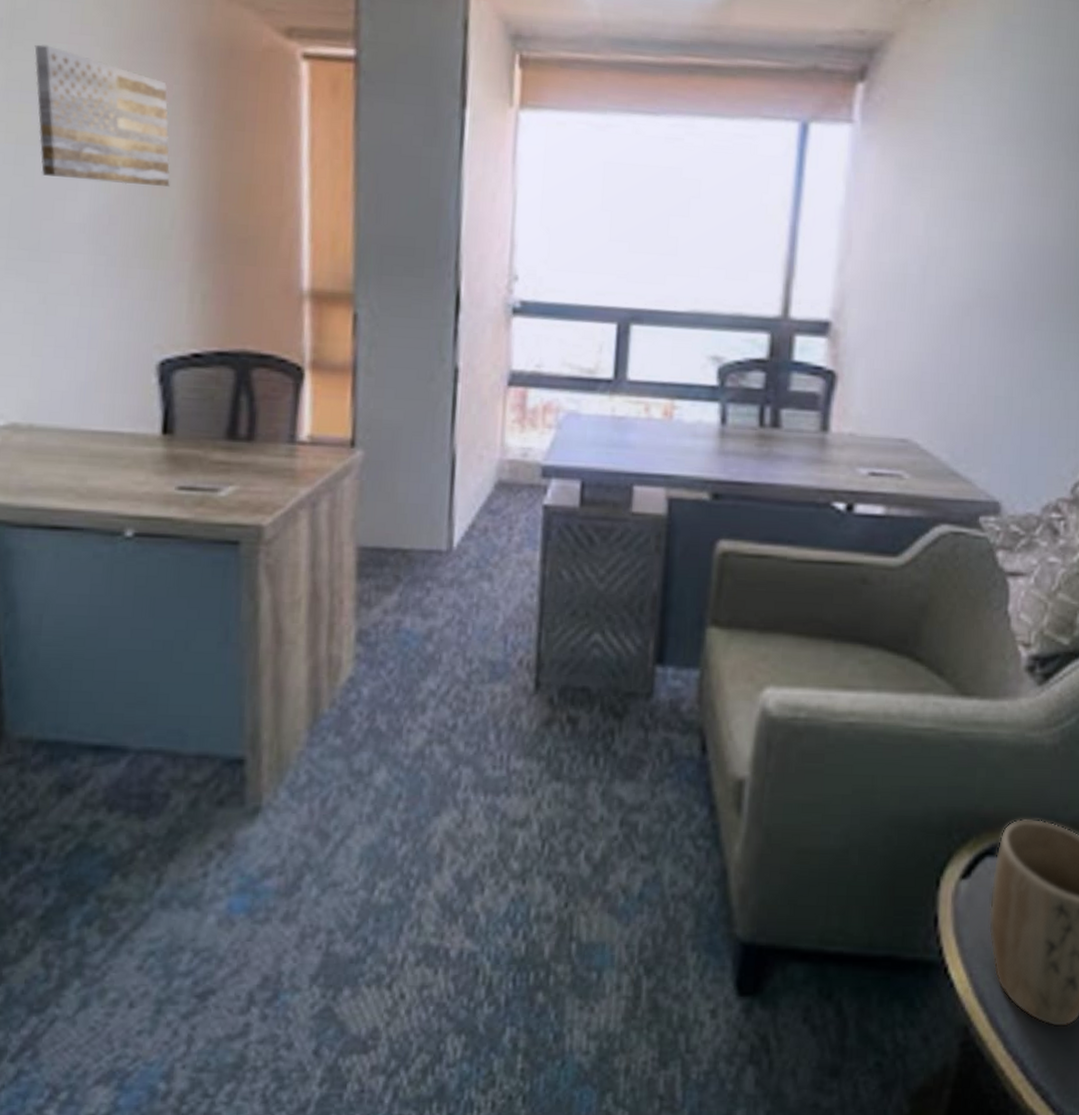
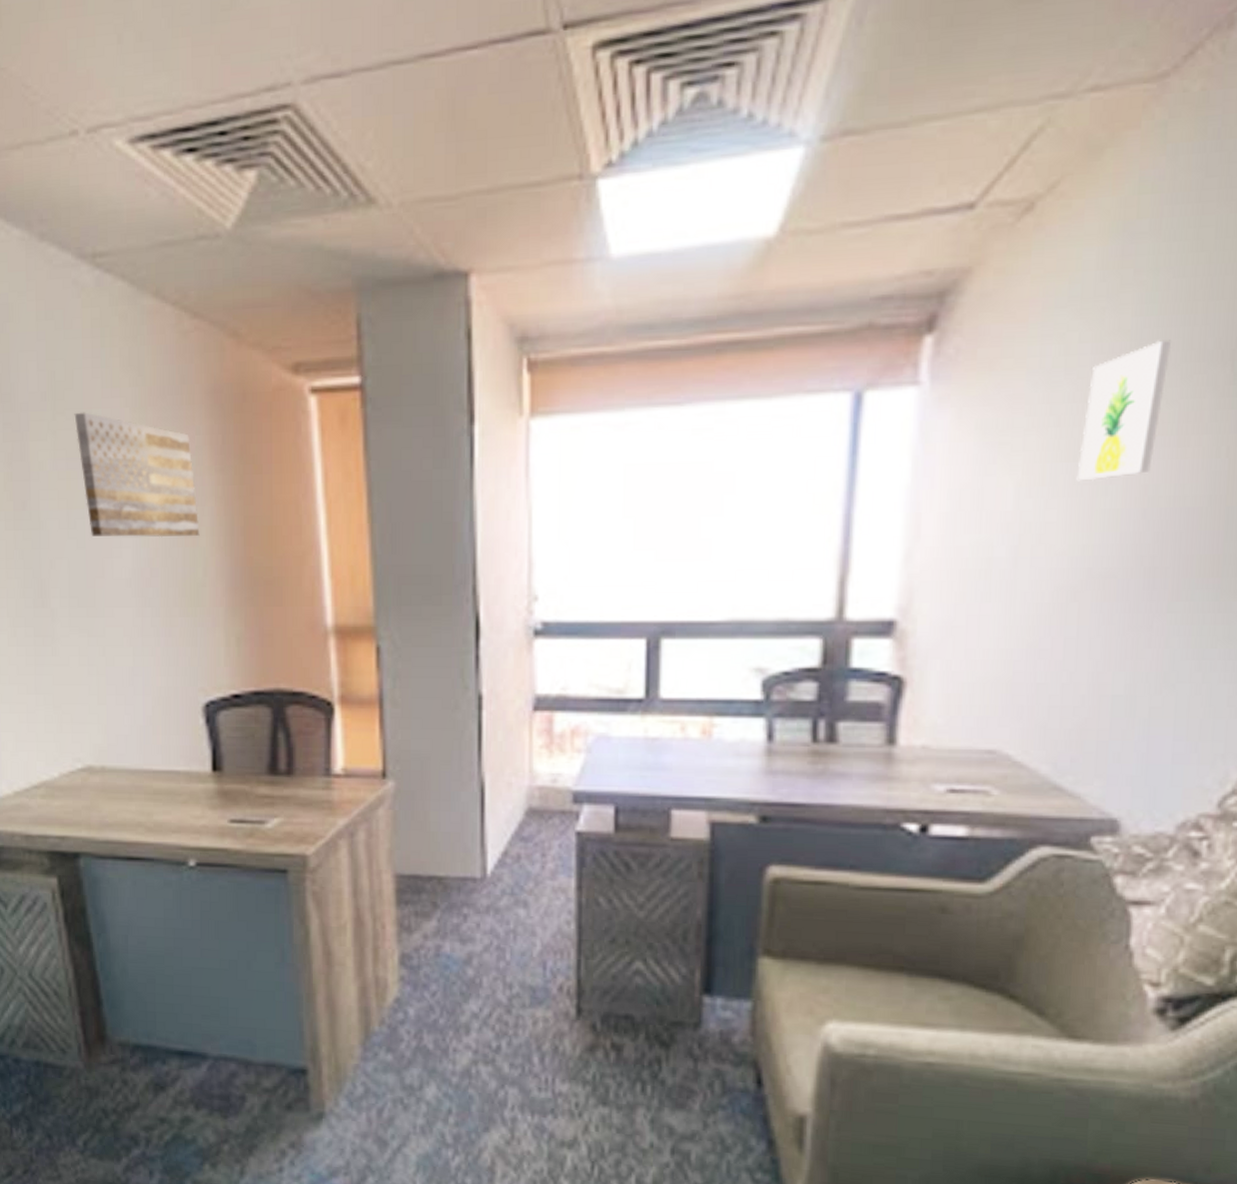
wall art: none [970,111,1038,218] -> present [1076,339,1172,481]

